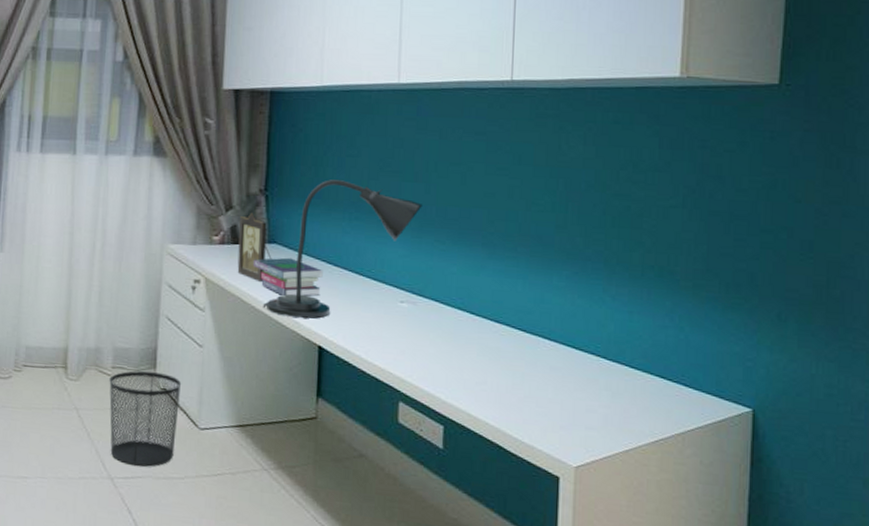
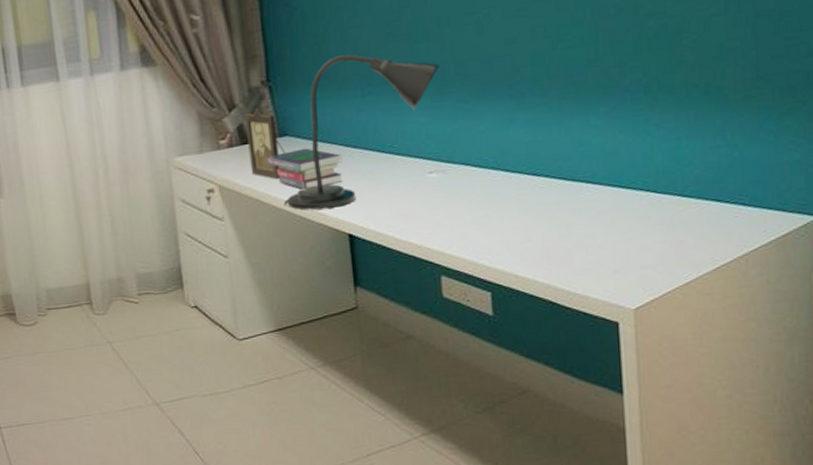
waste bin: present [109,370,182,467] -> none [137,291,216,388]

